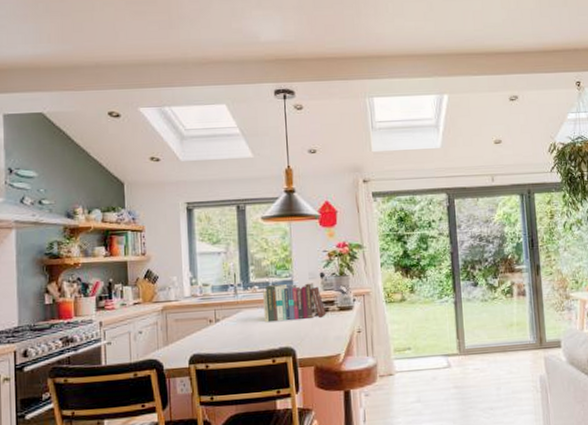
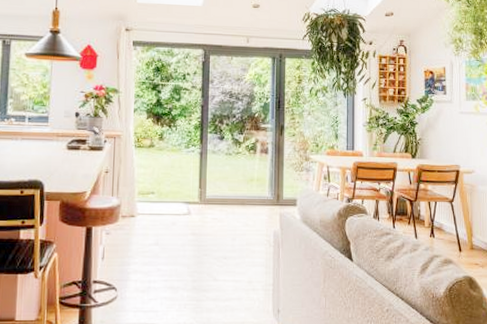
books: present [263,282,326,323] -> none [17,118,77,156]

